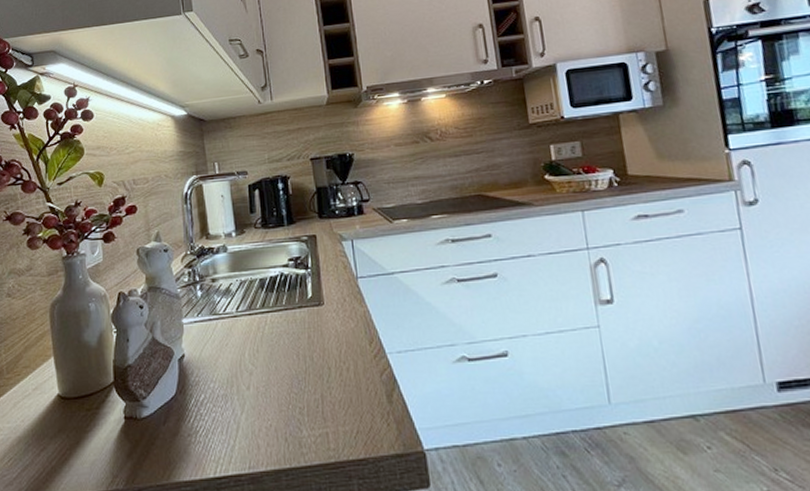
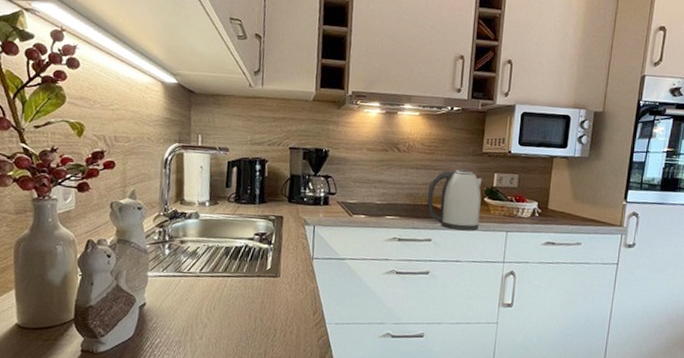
kettle: none [473,146,546,220] -> present [426,169,483,232]

